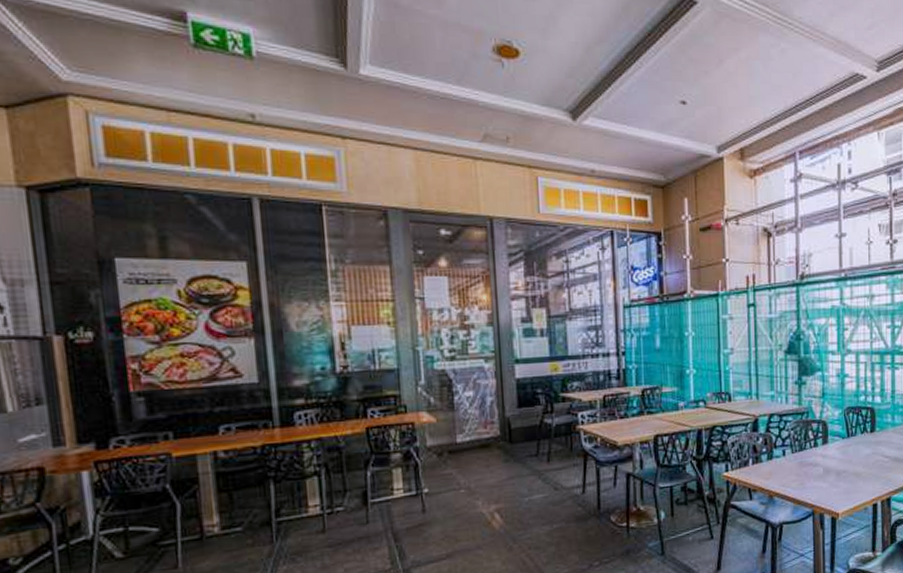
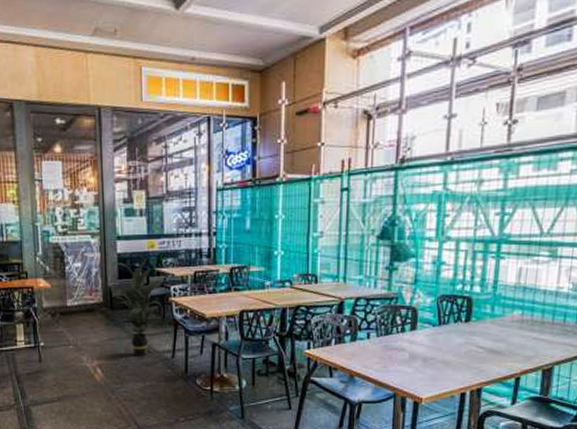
indoor plant: none [509,381,575,496] -> present [111,257,168,357]

